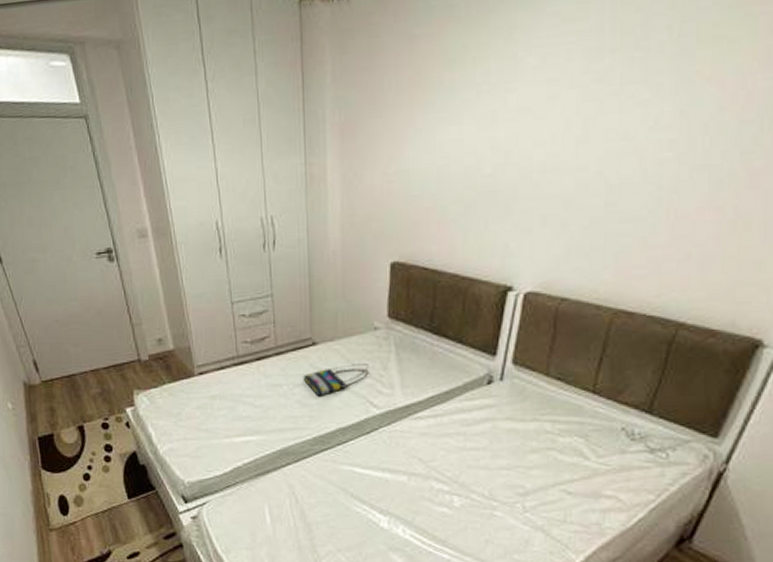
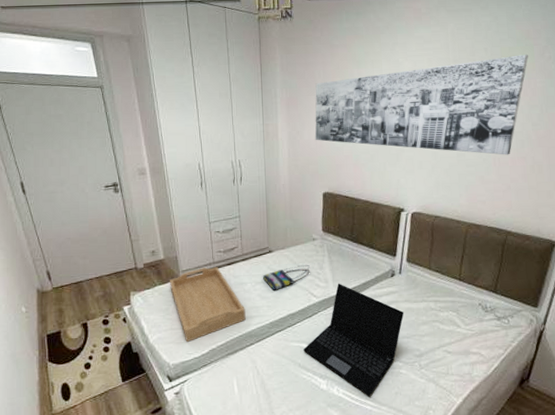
serving tray: none [182,362,281,457] -> present [170,267,246,343]
laptop: none [358,390,504,543] -> present [303,283,404,397]
wall art: none [380,32,747,204] -> present [315,54,528,155]

